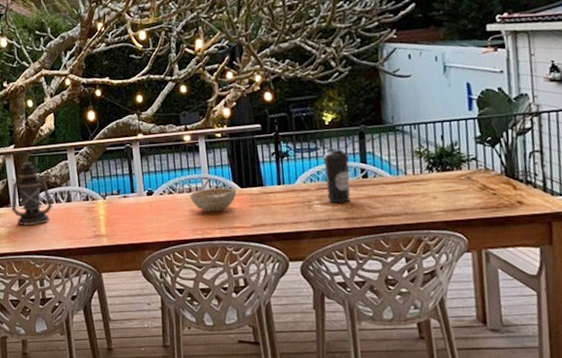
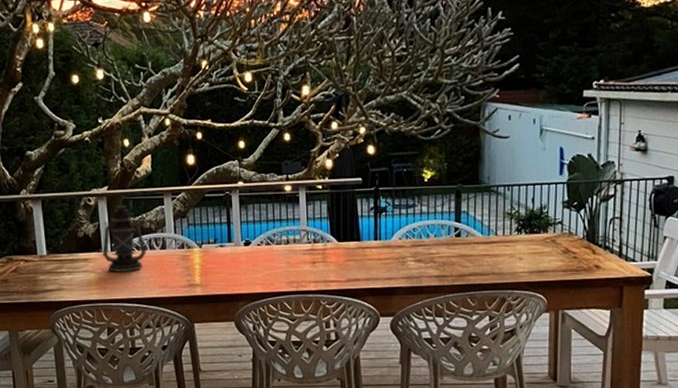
decorative bowl: present [190,187,237,212] -> none [287,241,334,265]
water bottle: present [323,147,351,204] -> none [420,205,445,261]

